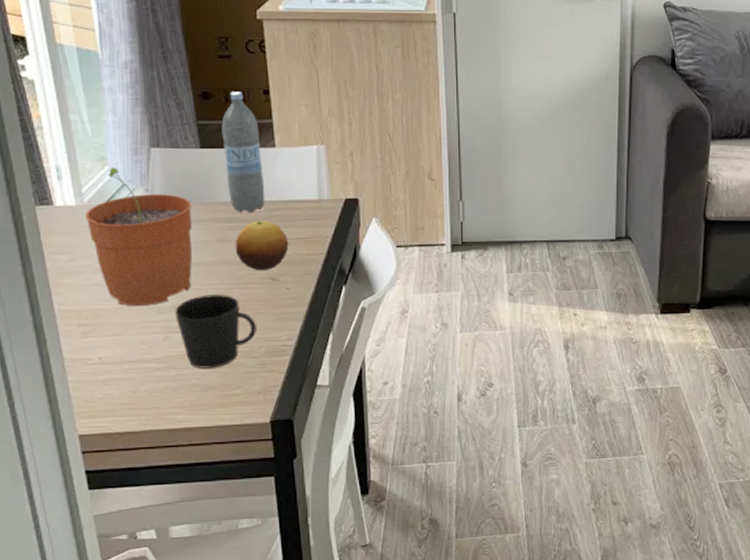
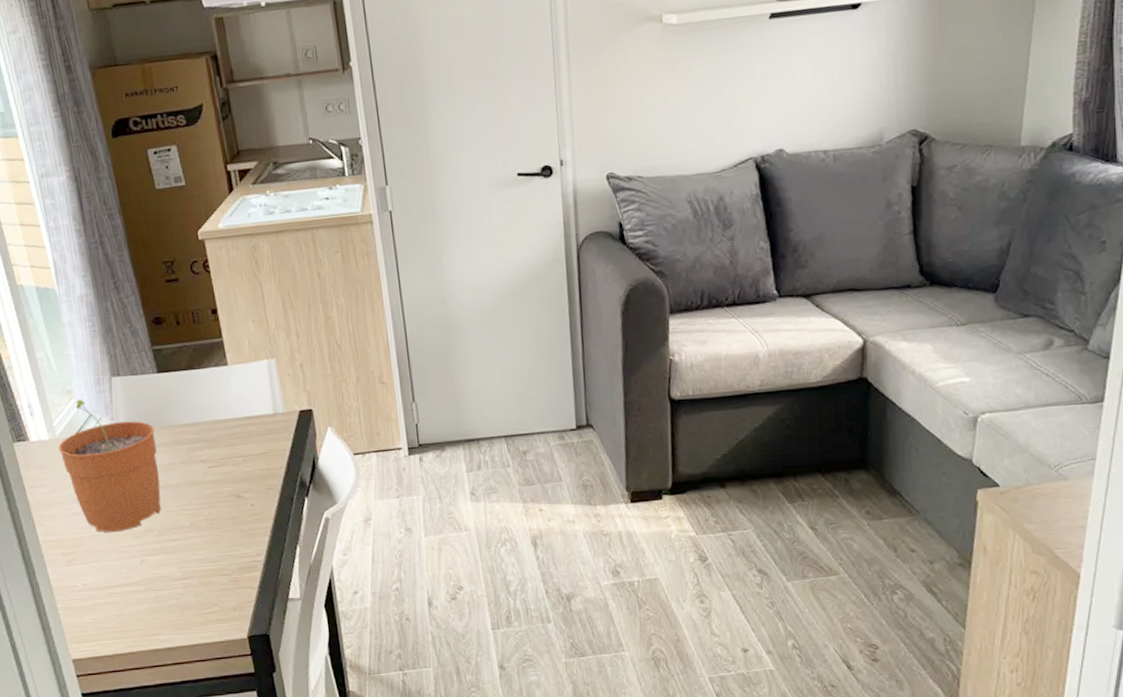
cup: present [175,295,256,369] -> none [149,515,226,589]
water bottle: present [221,92,265,213] -> none [175,313,223,434]
fruit: present [235,221,289,271] -> none [198,439,250,489]

